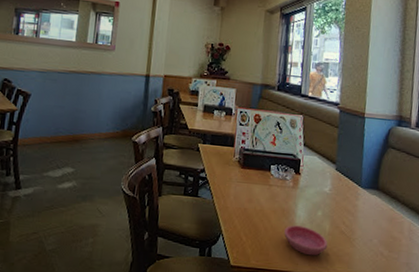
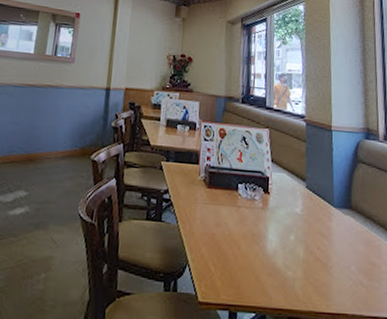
saucer: present [284,225,328,256] -> none [256,252,303,288]

